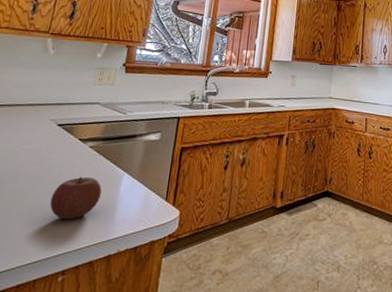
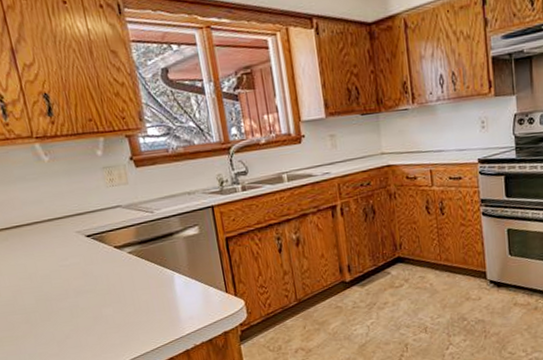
apple: present [49,176,102,220] -> none [109,282,159,326]

